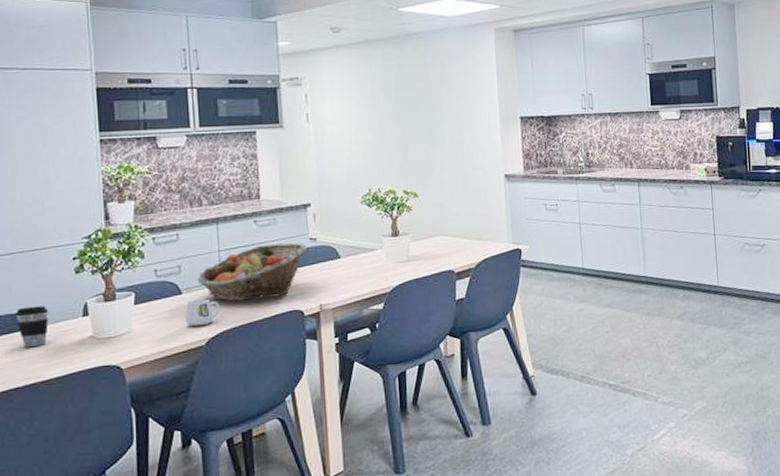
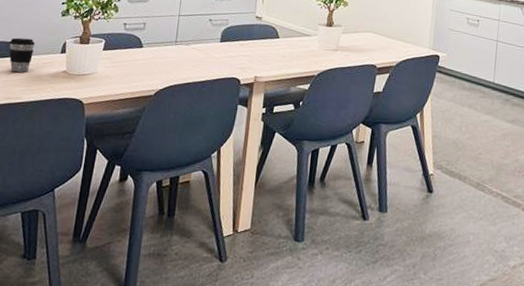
mug: present [185,299,220,327] -> none [141,54,172,78]
fruit basket: present [197,243,308,301] -> none [157,16,253,64]

